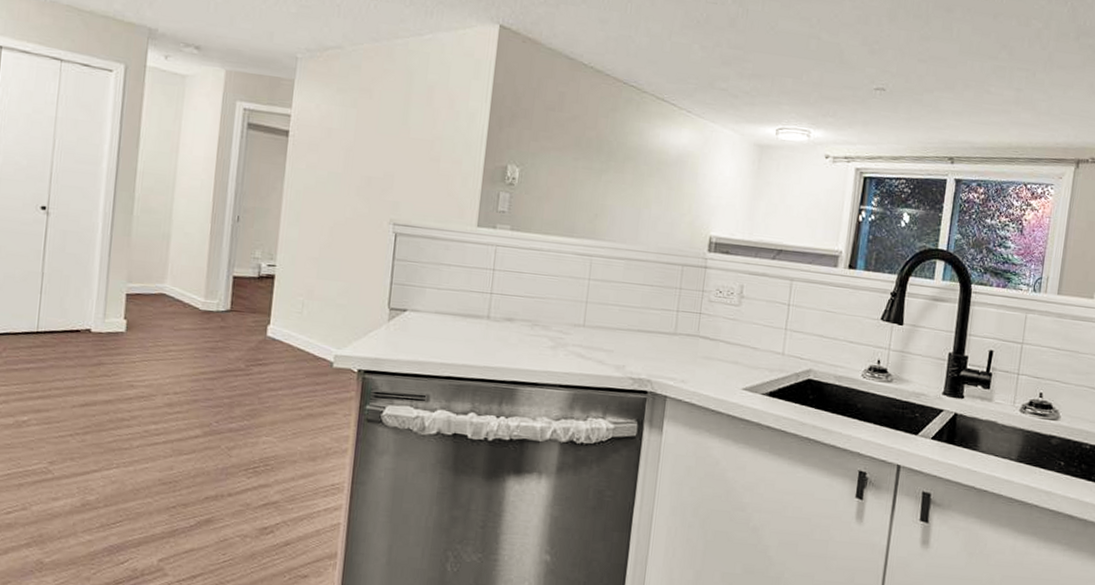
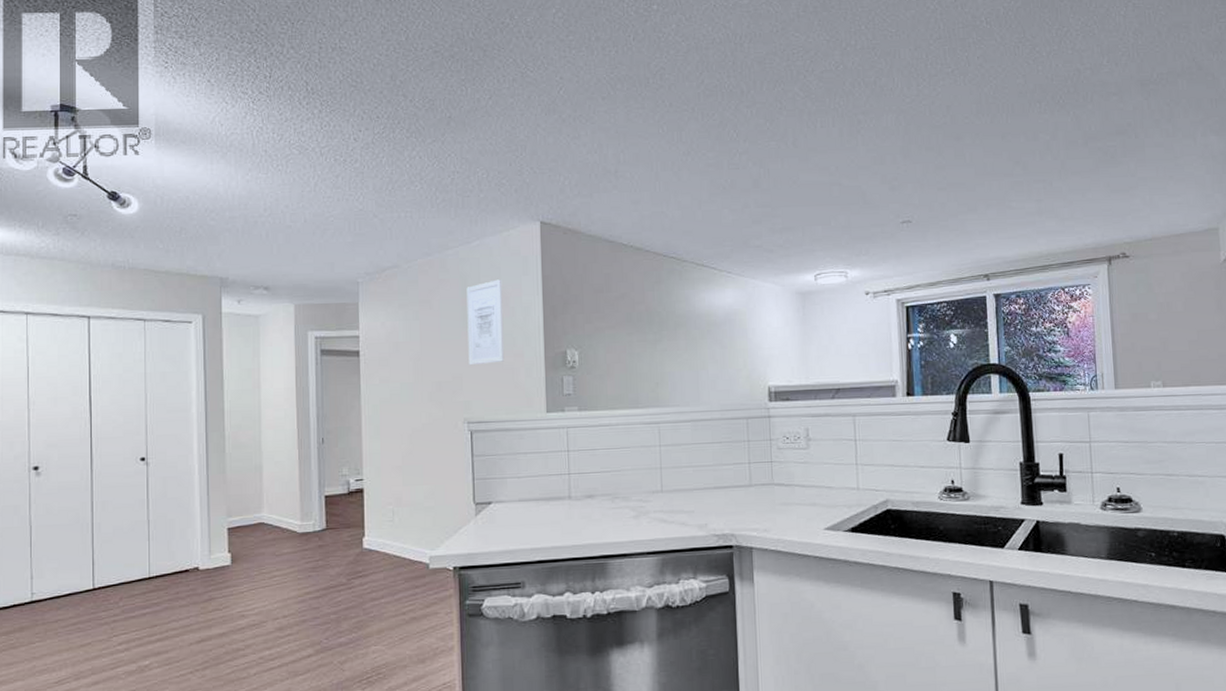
wall art: none [403,79,451,167] -> present [466,279,505,366]

